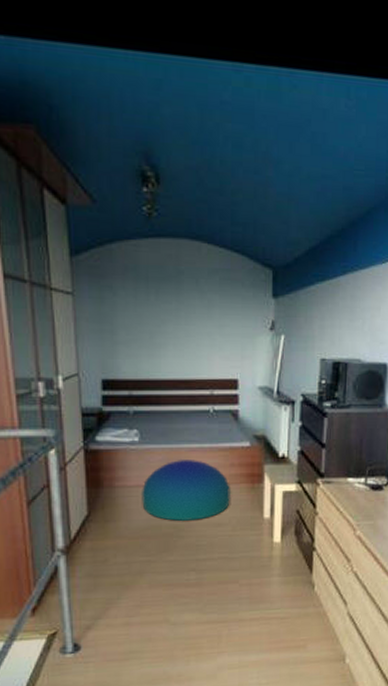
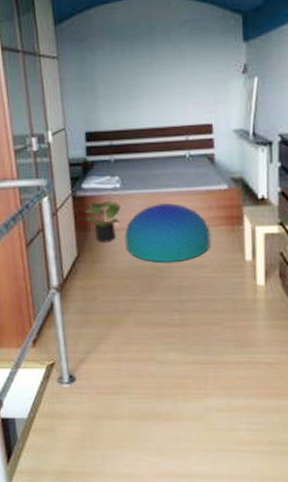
potted plant: none [97,455,139,500] -> present [84,200,121,243]

